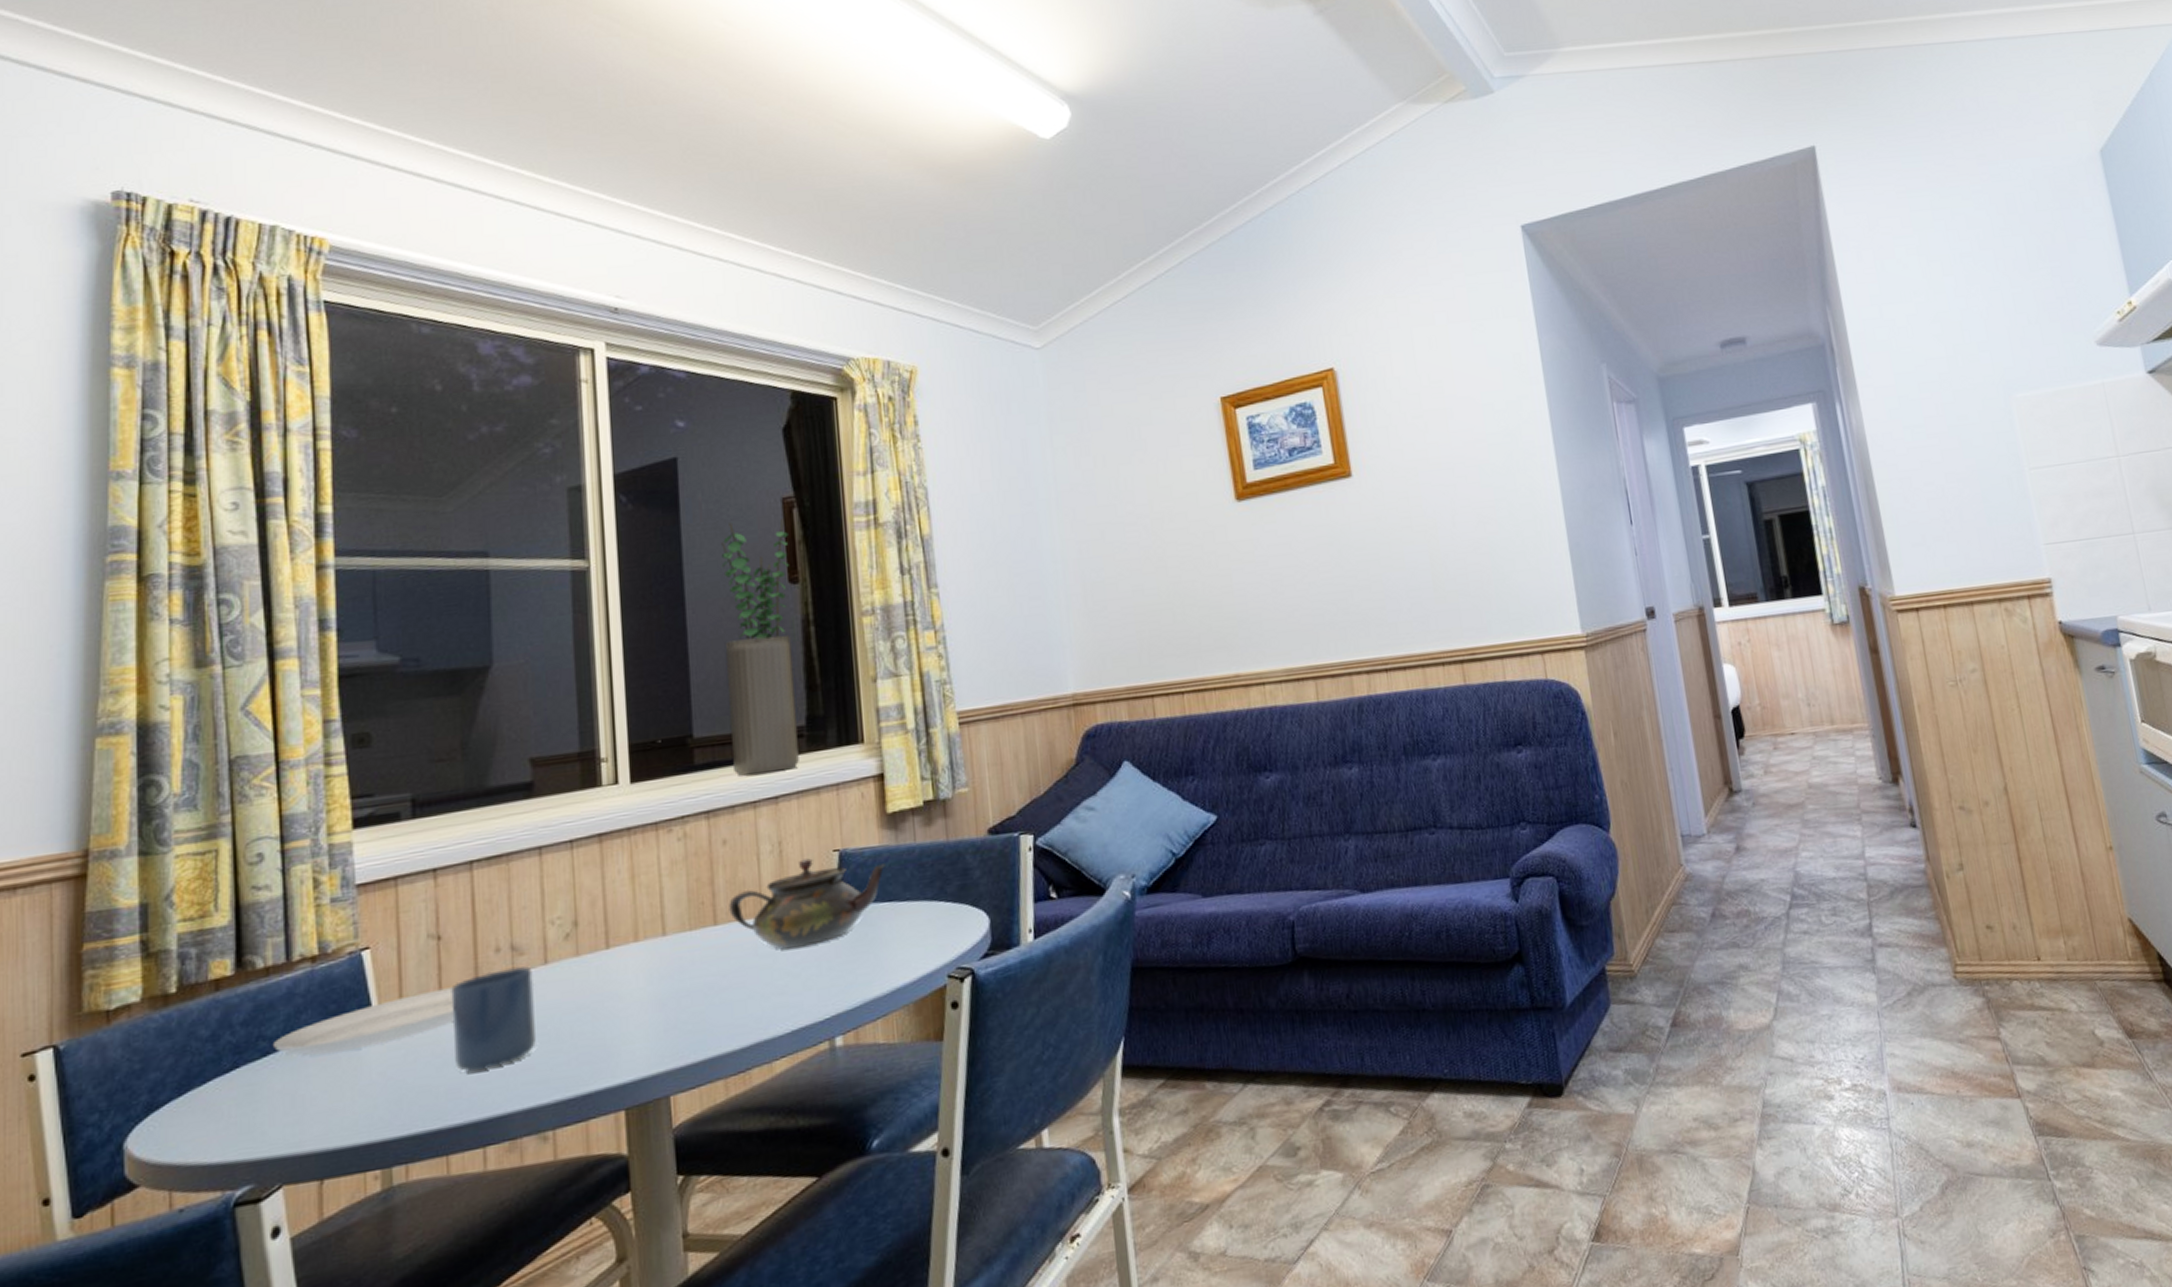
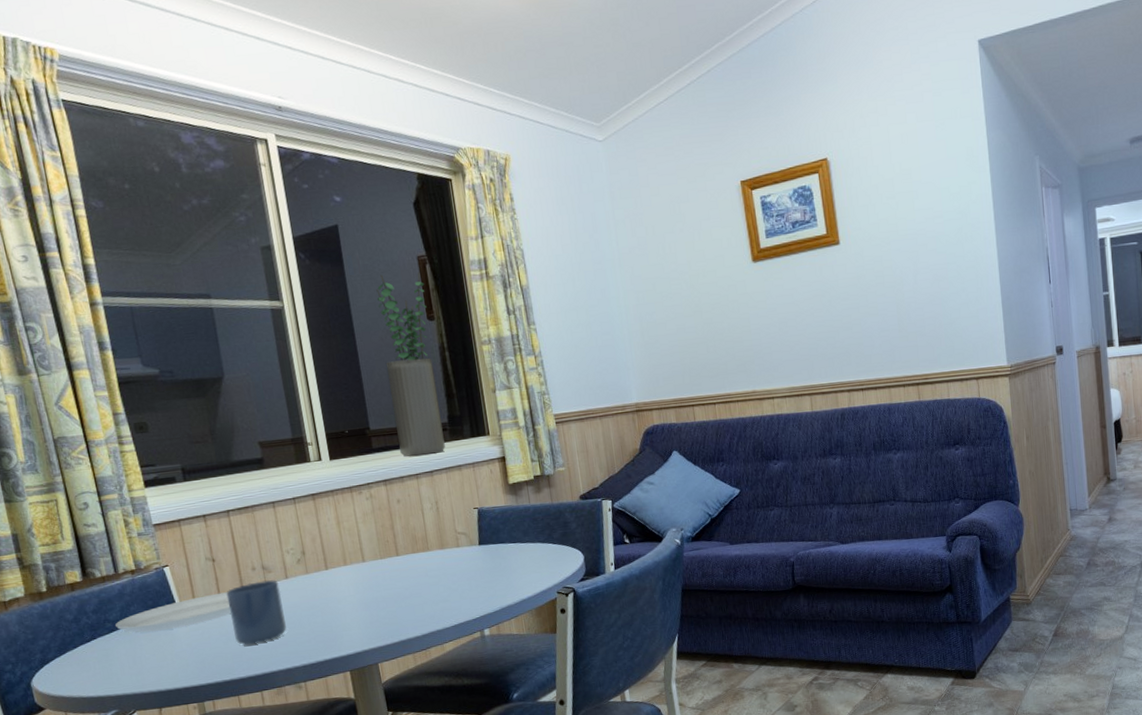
teapot: present [728,858,886,950] -> none [405,513,510,573]

